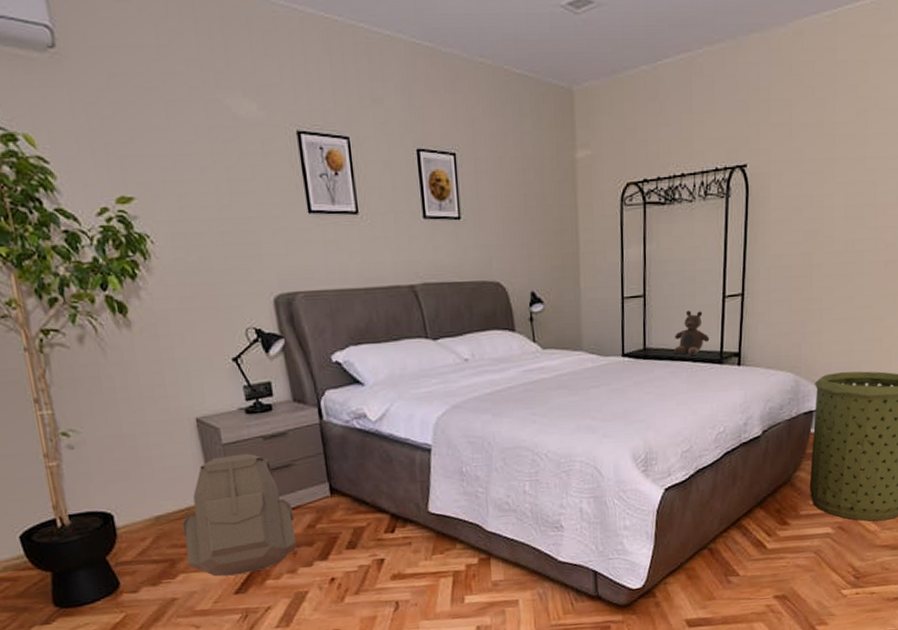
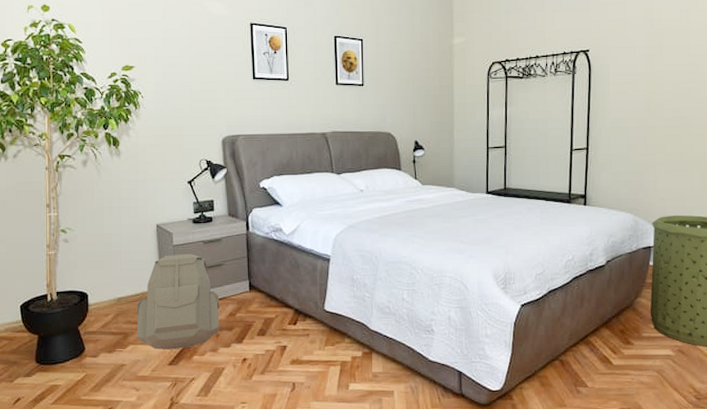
teddy bear: present [674,310,710,357] -> none [530,159,560,196]

